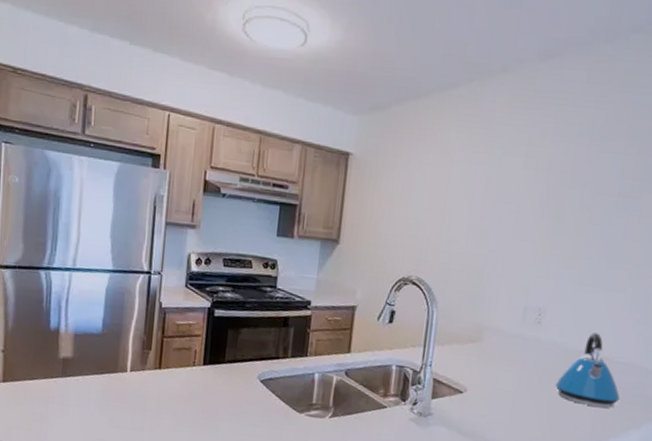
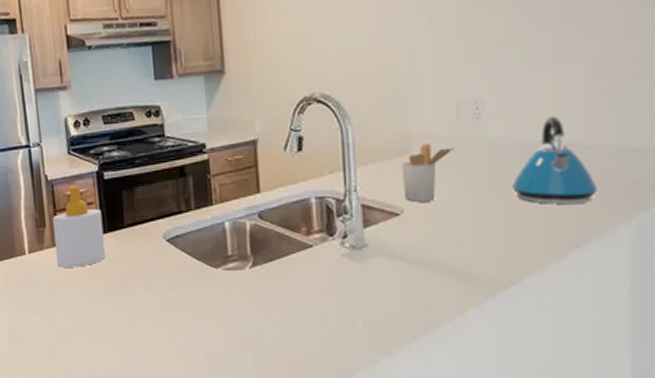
soap bottle: none [155,316,207,392] -> present [52,186,106,268]
utensil holder: none [469,336,517,386] -> present [401,144,455,202]

